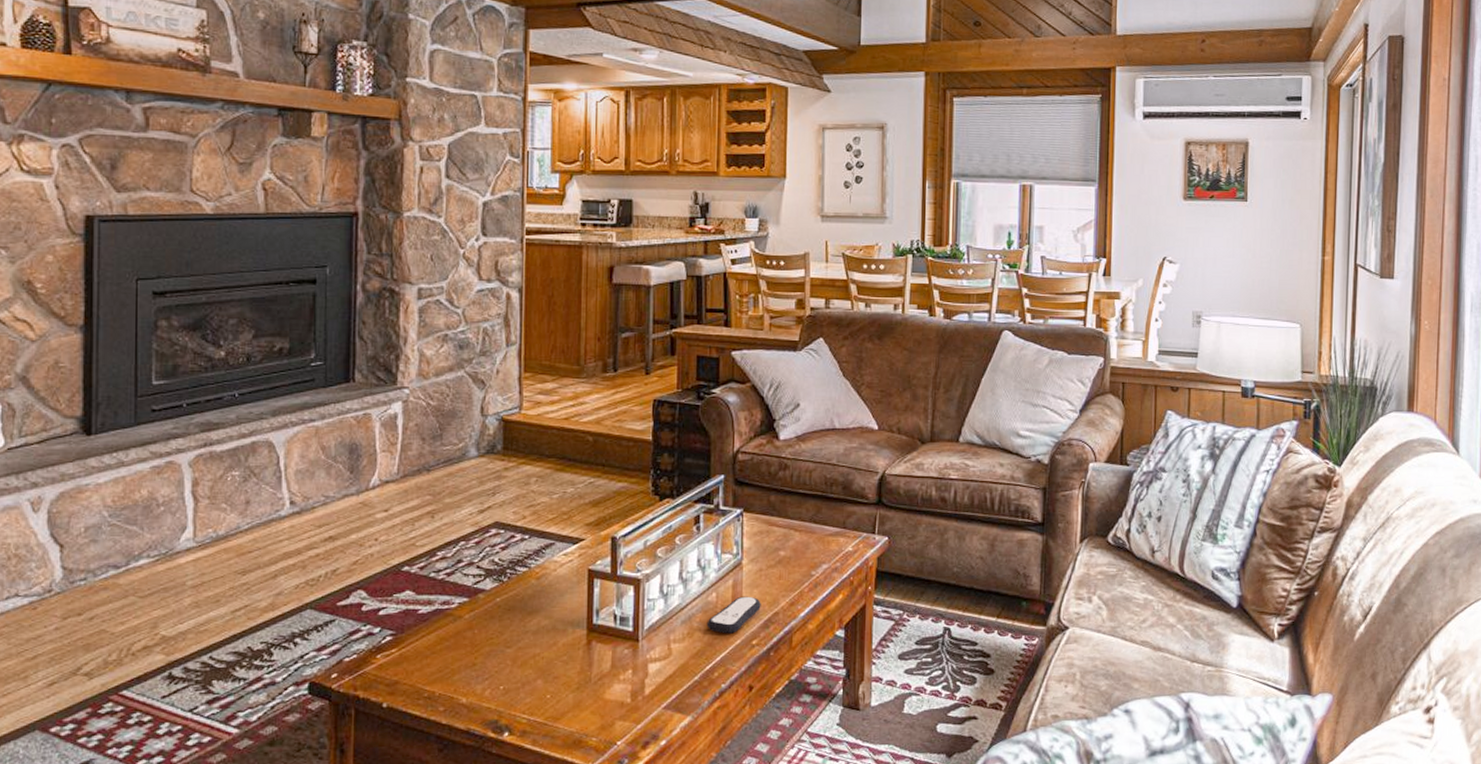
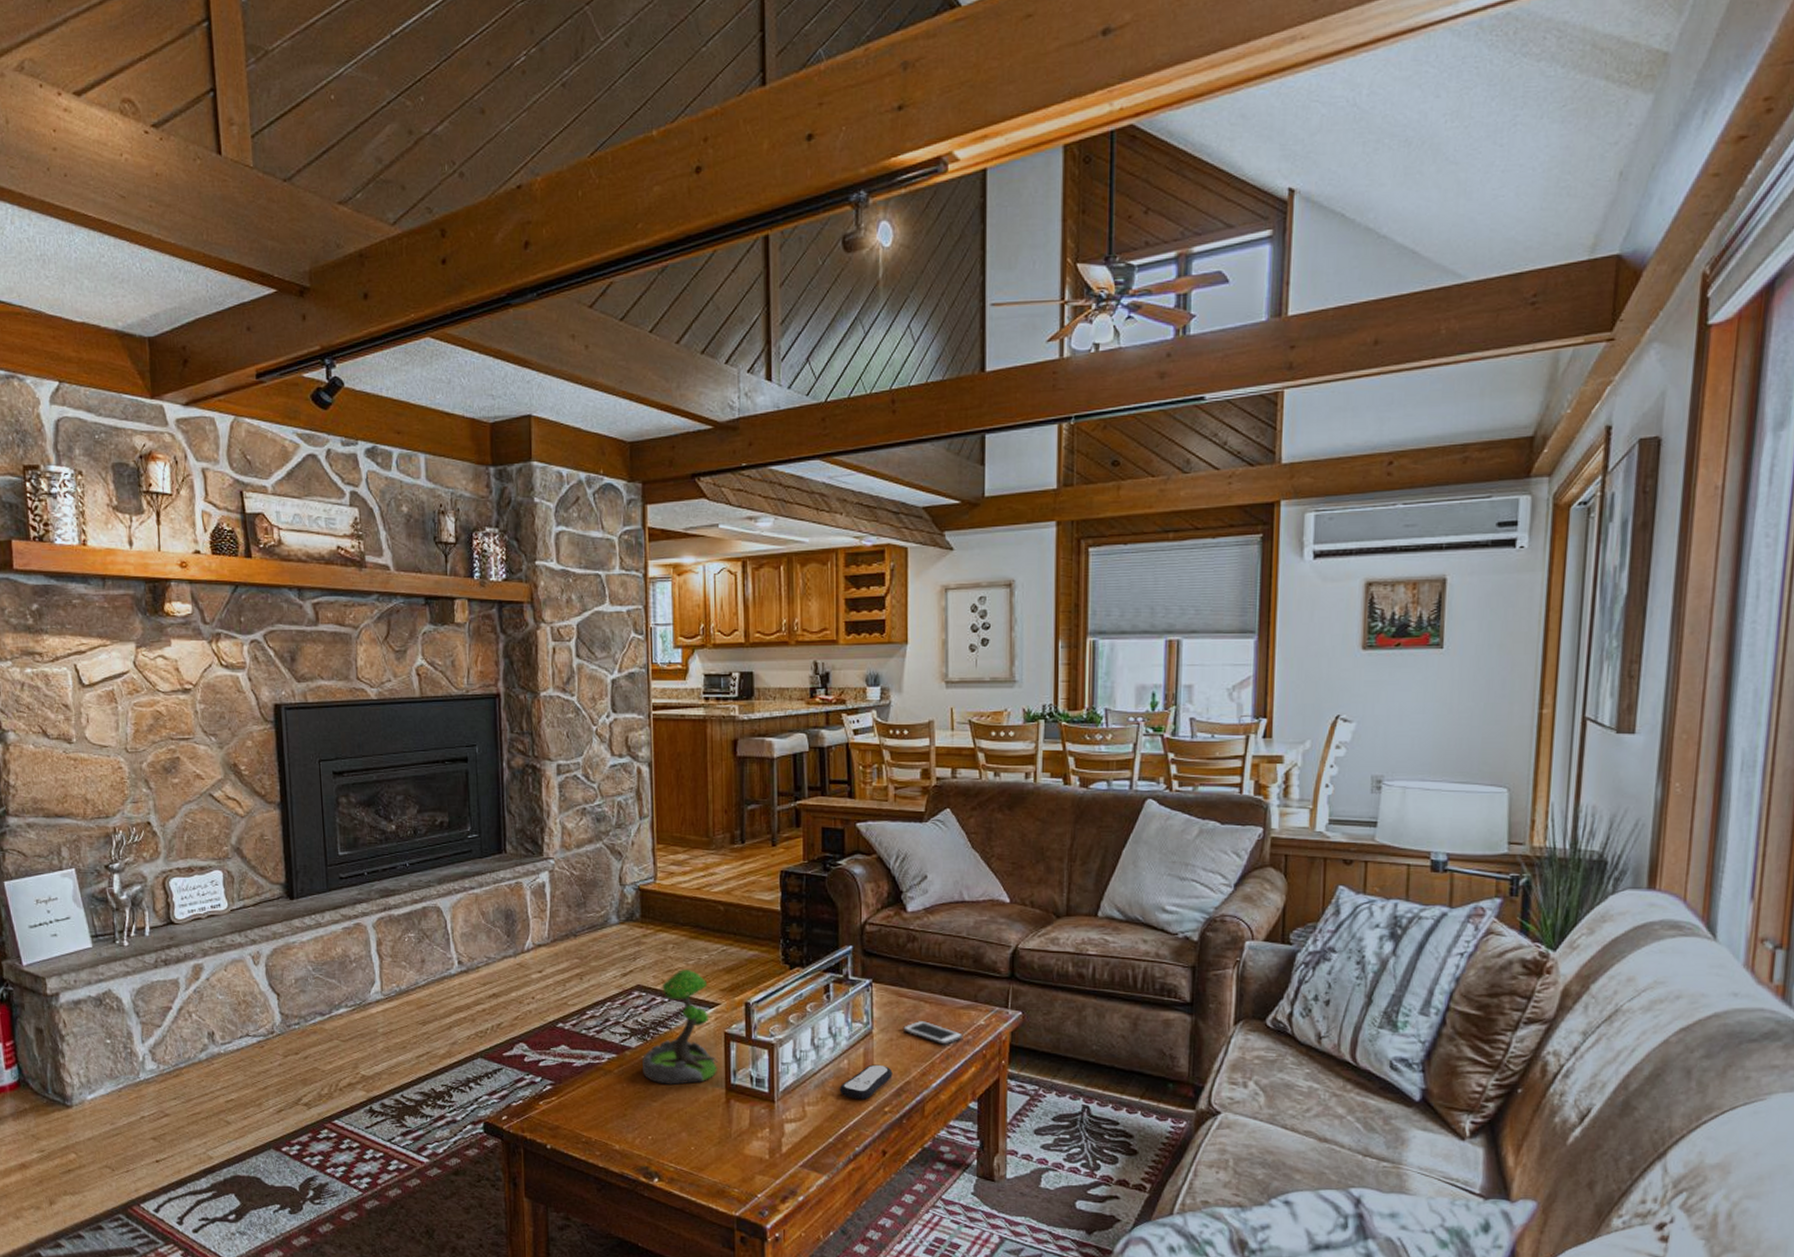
plant: none [497,503,580,628] -> present [643,968,718,1085]
cell phone: none [773,550,832,573] -> present [903,1021,963,1045]

